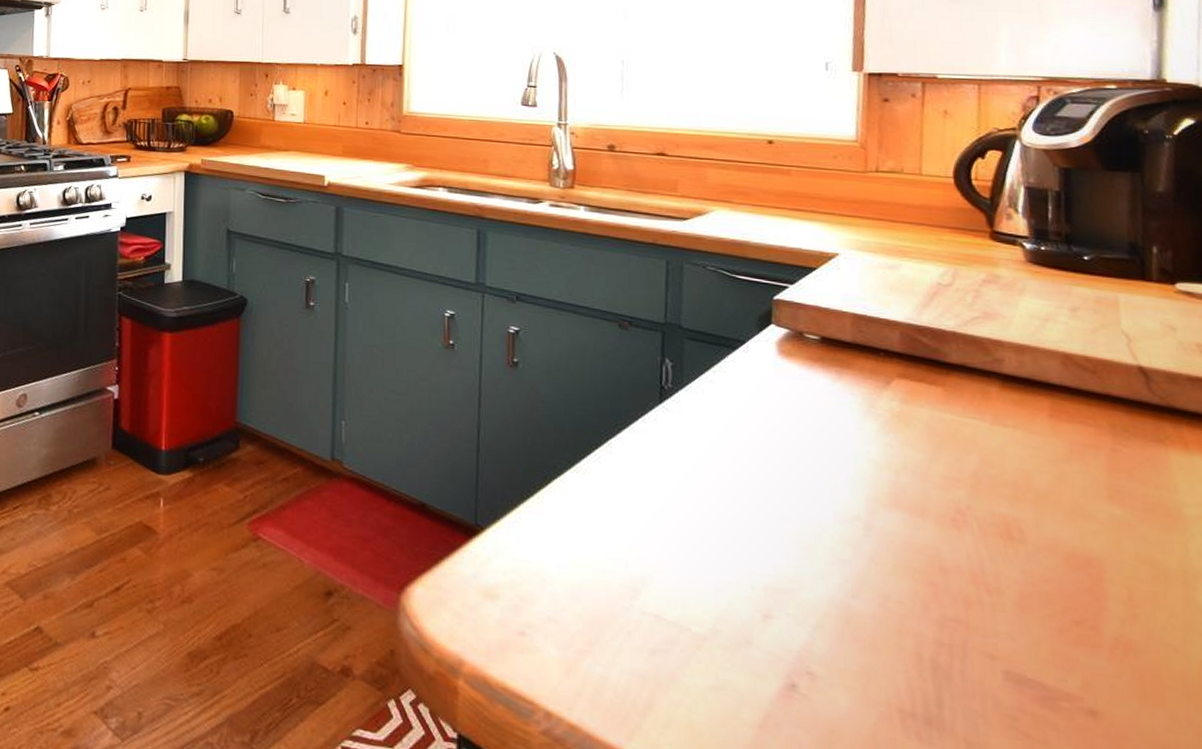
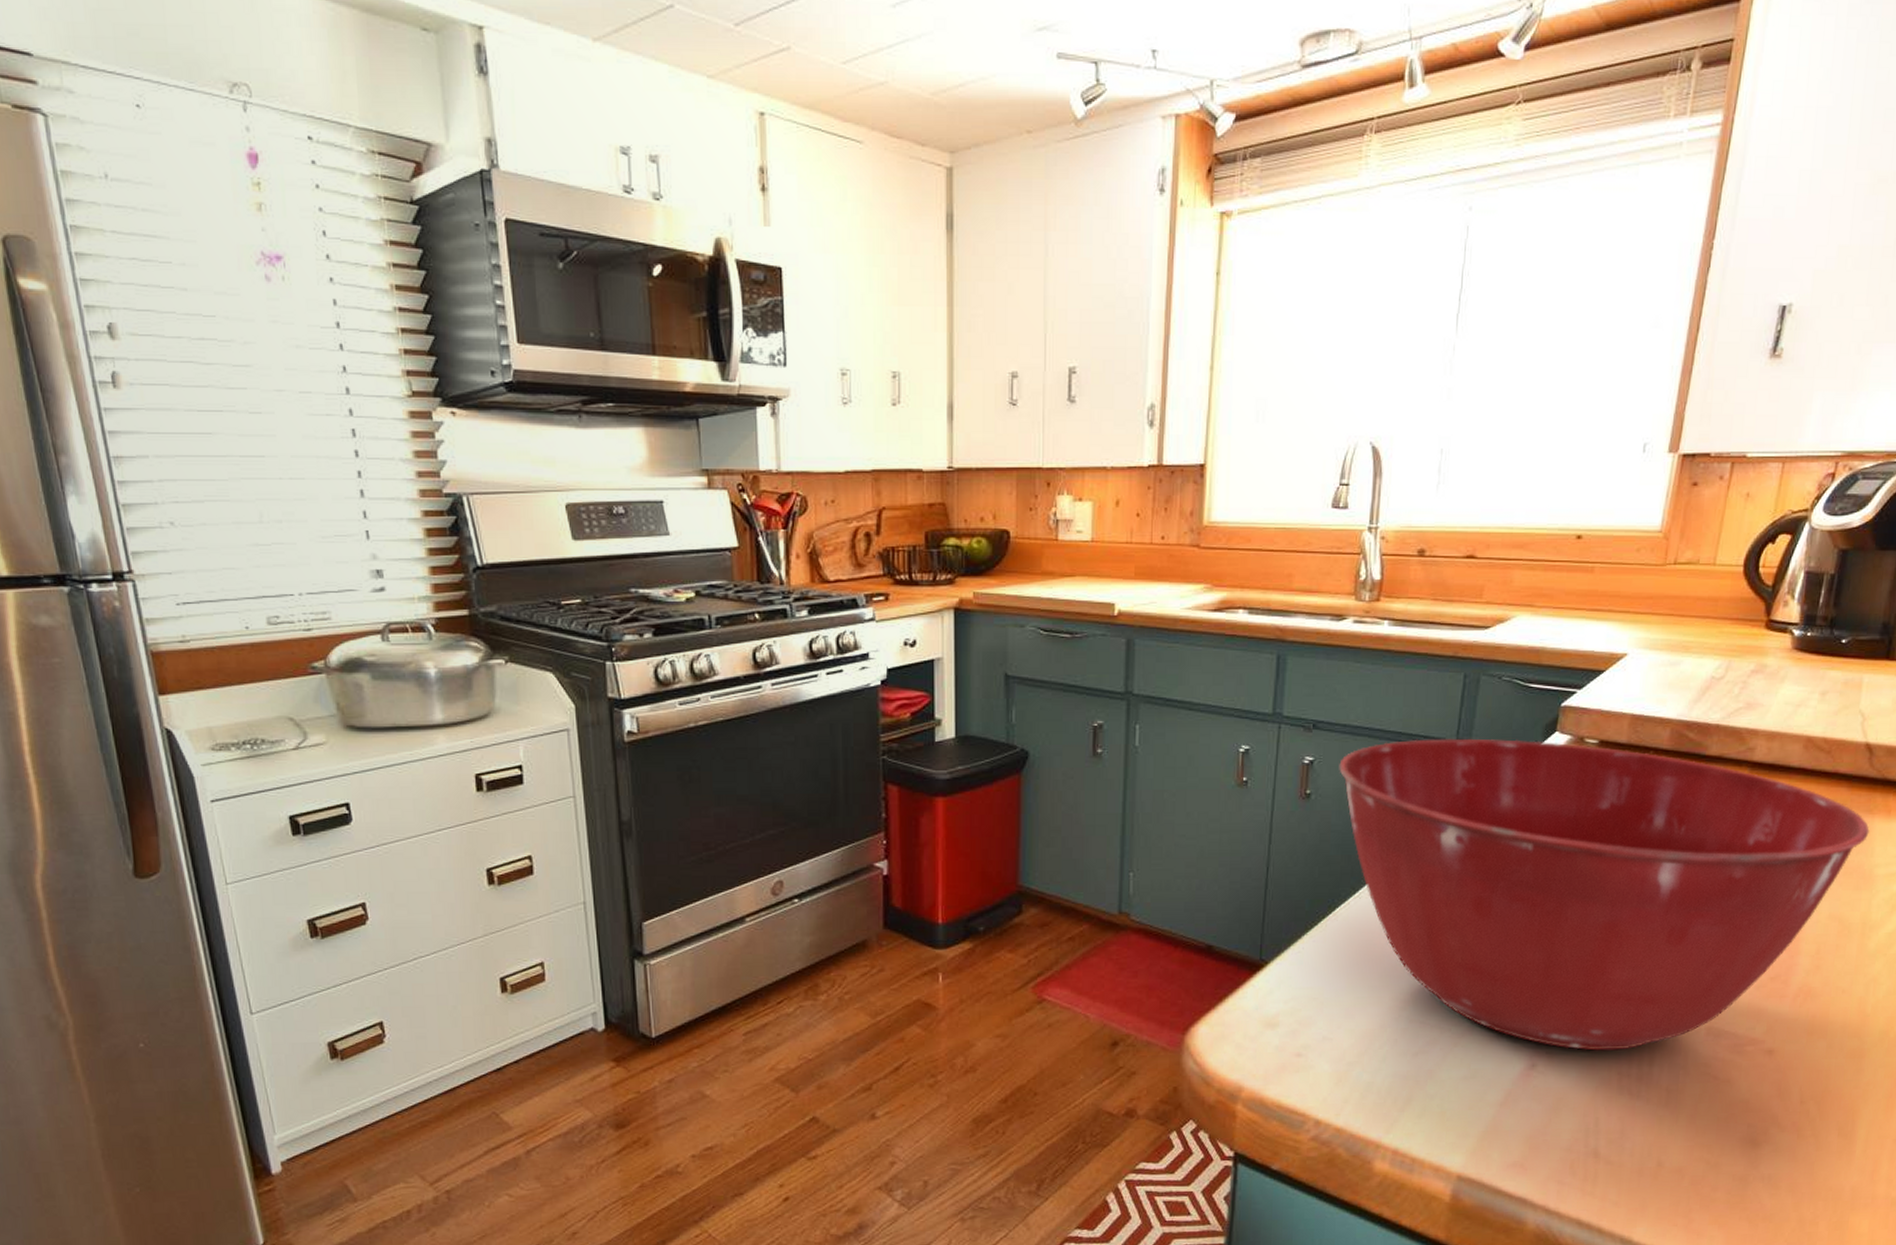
mixing bowl: none [545,319,1166,683] -> present [1339,738,1870,1051]

